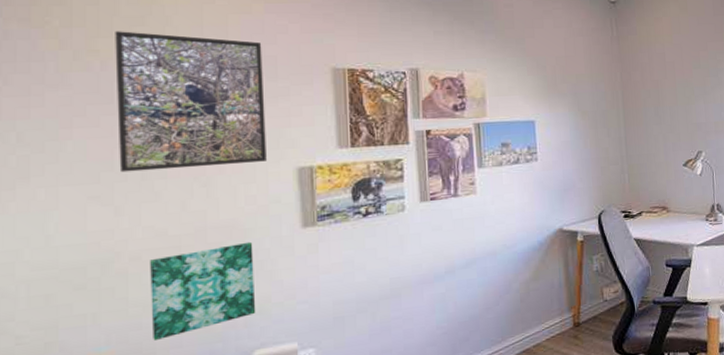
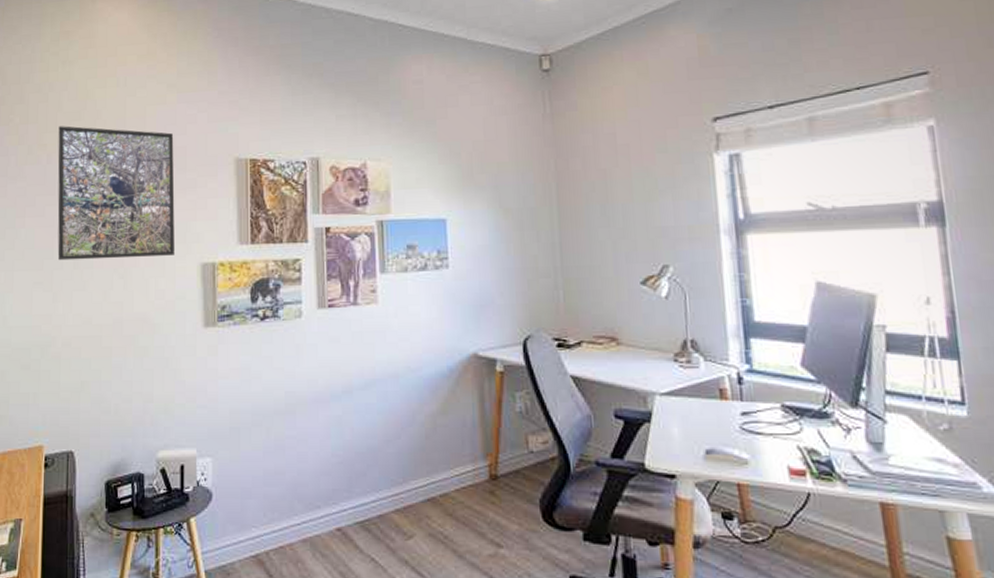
wall art: present [150,241,256,340] -> none [76,337,161,426]

